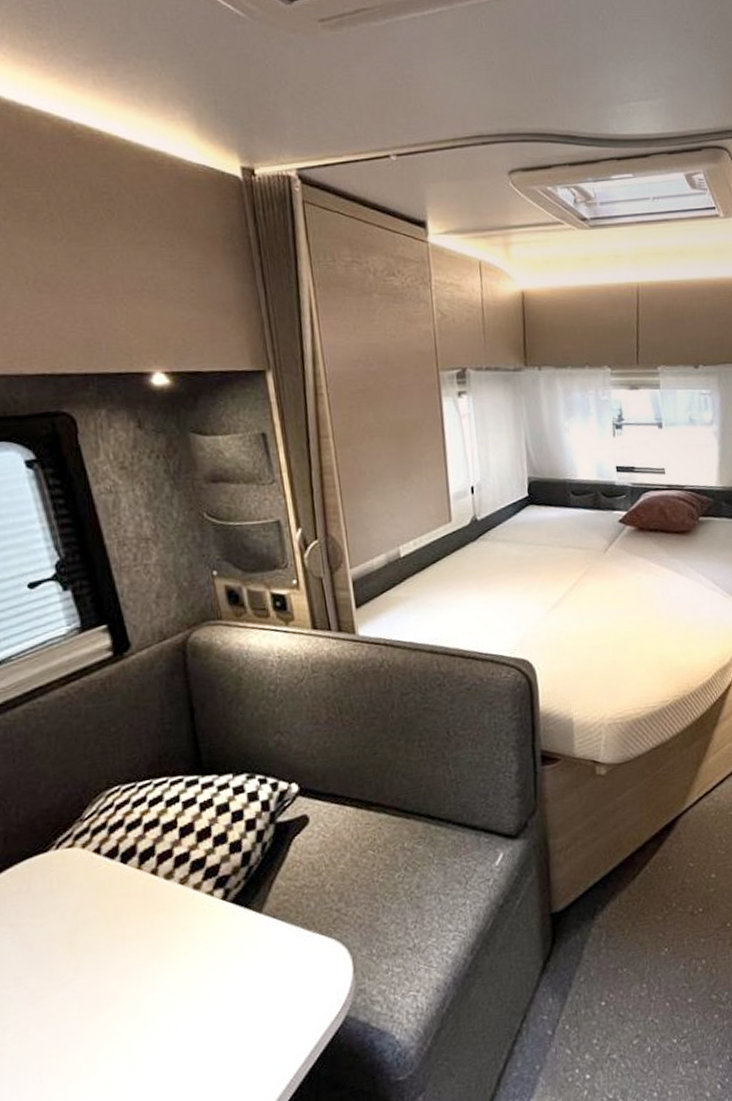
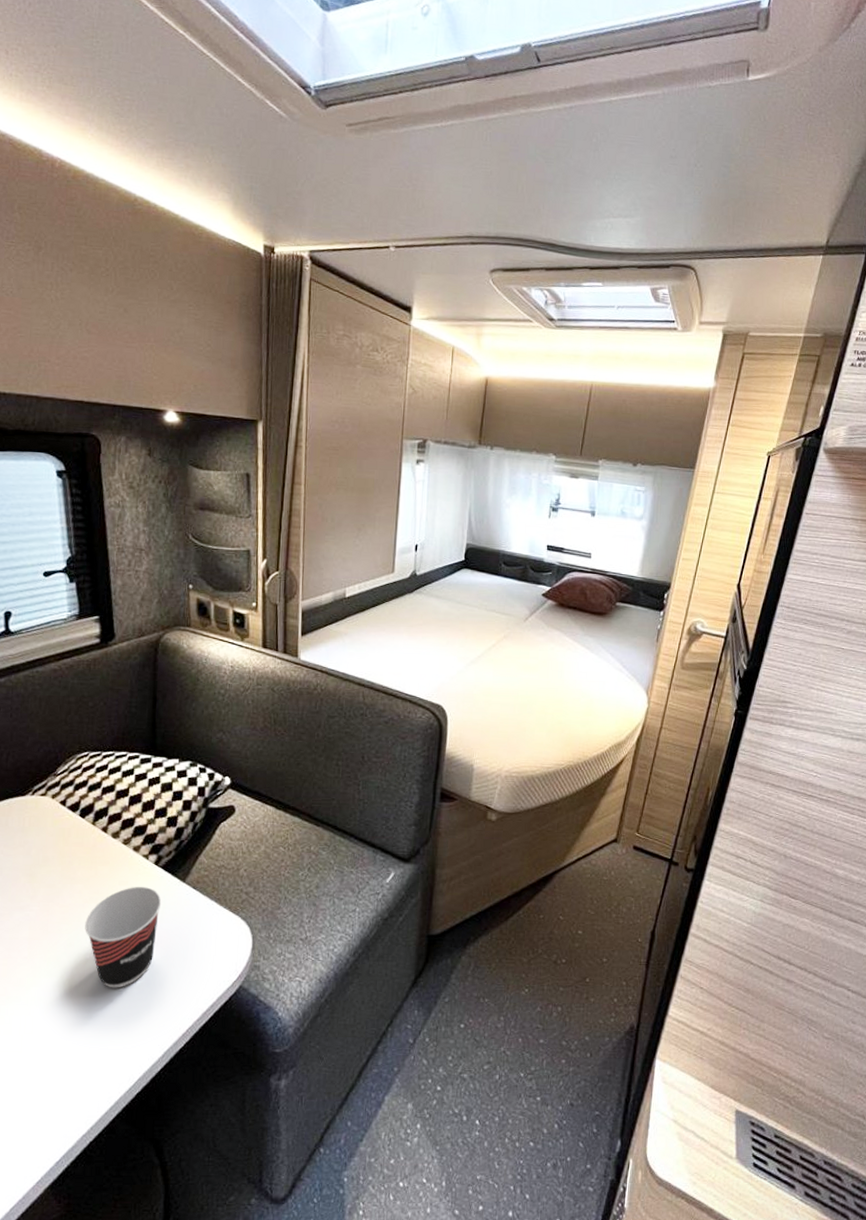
cup: none [147,927,238,1053] -> present [85,886,162,988]

